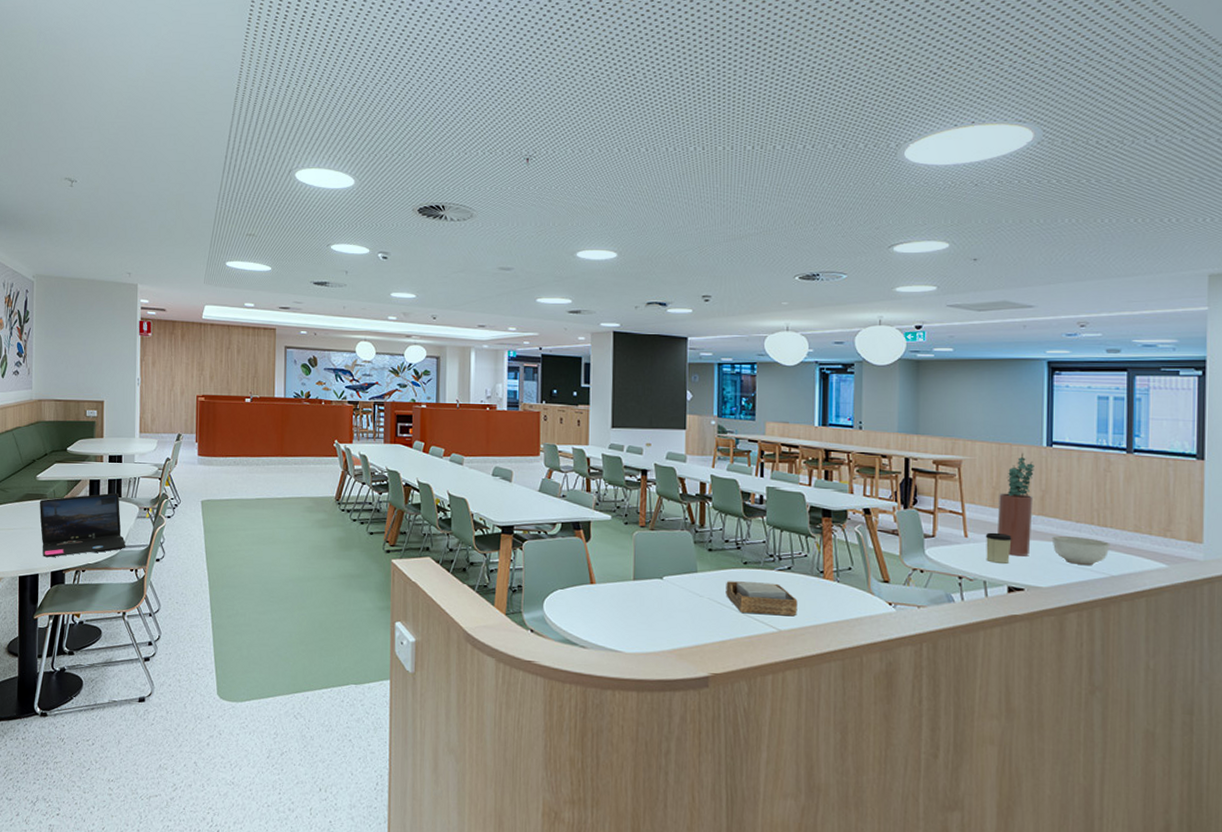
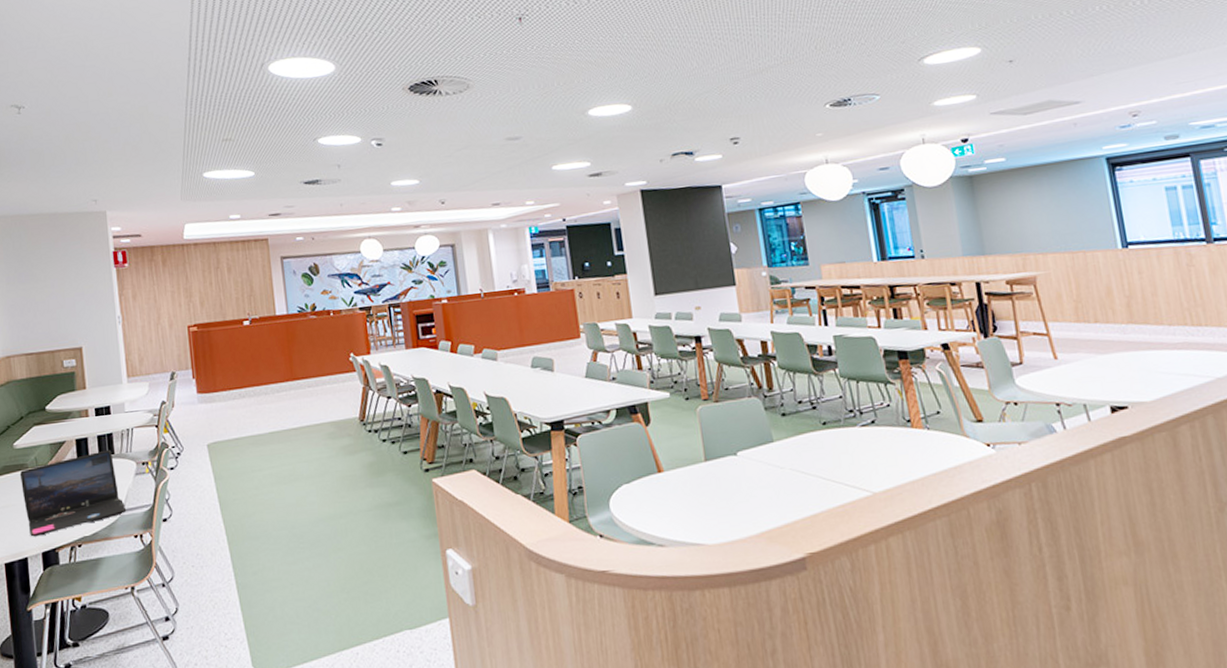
napkin holder: present [726,581,798,617] -> none [807,441,890,479]
cup: present [985,532,1012,564] -> none [1075,349,1107,383]
vase: present [996,452,1034,556] -> none [1082,258,1127,372]
bowl: present [1051,535,1111,566] -> none [1146,340,1210,372]

